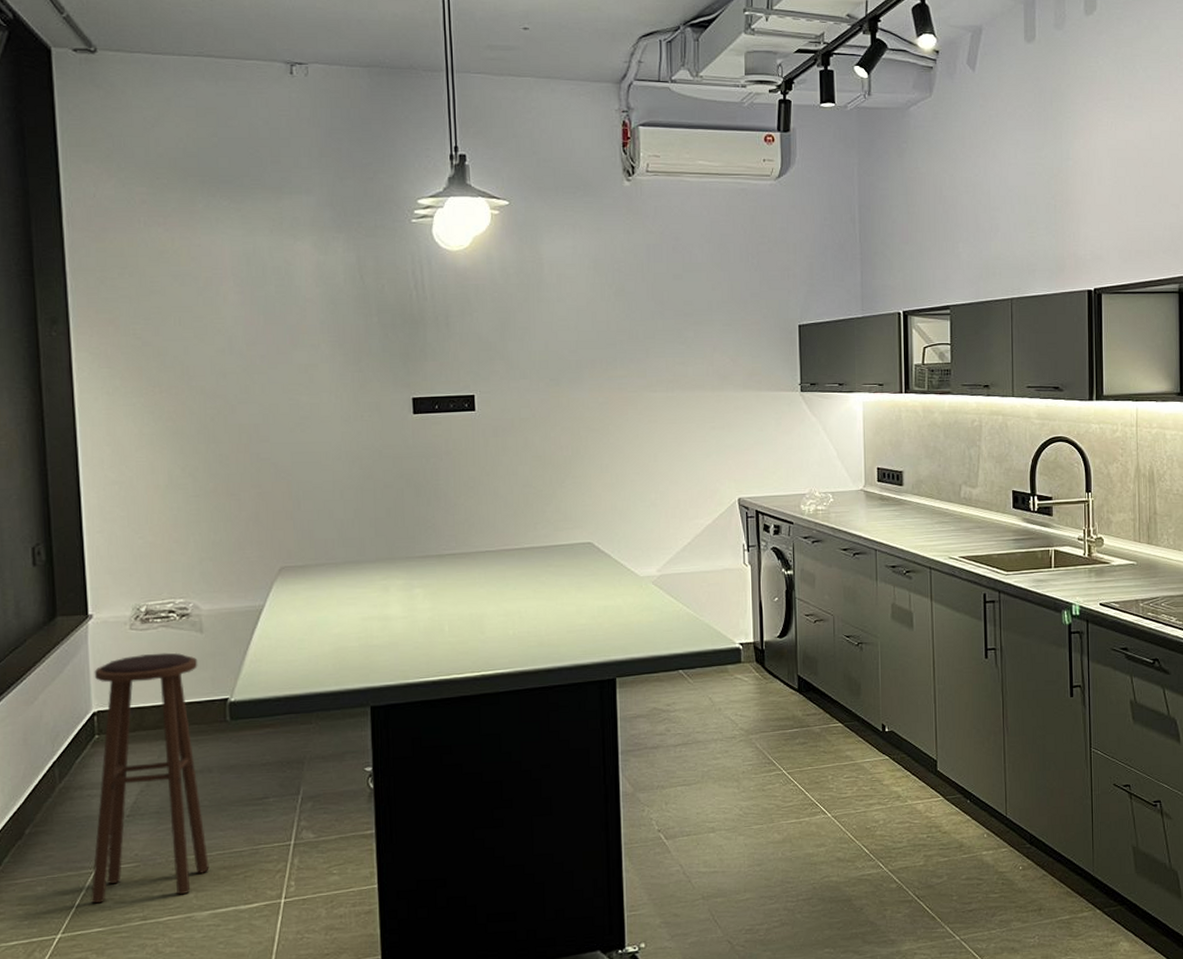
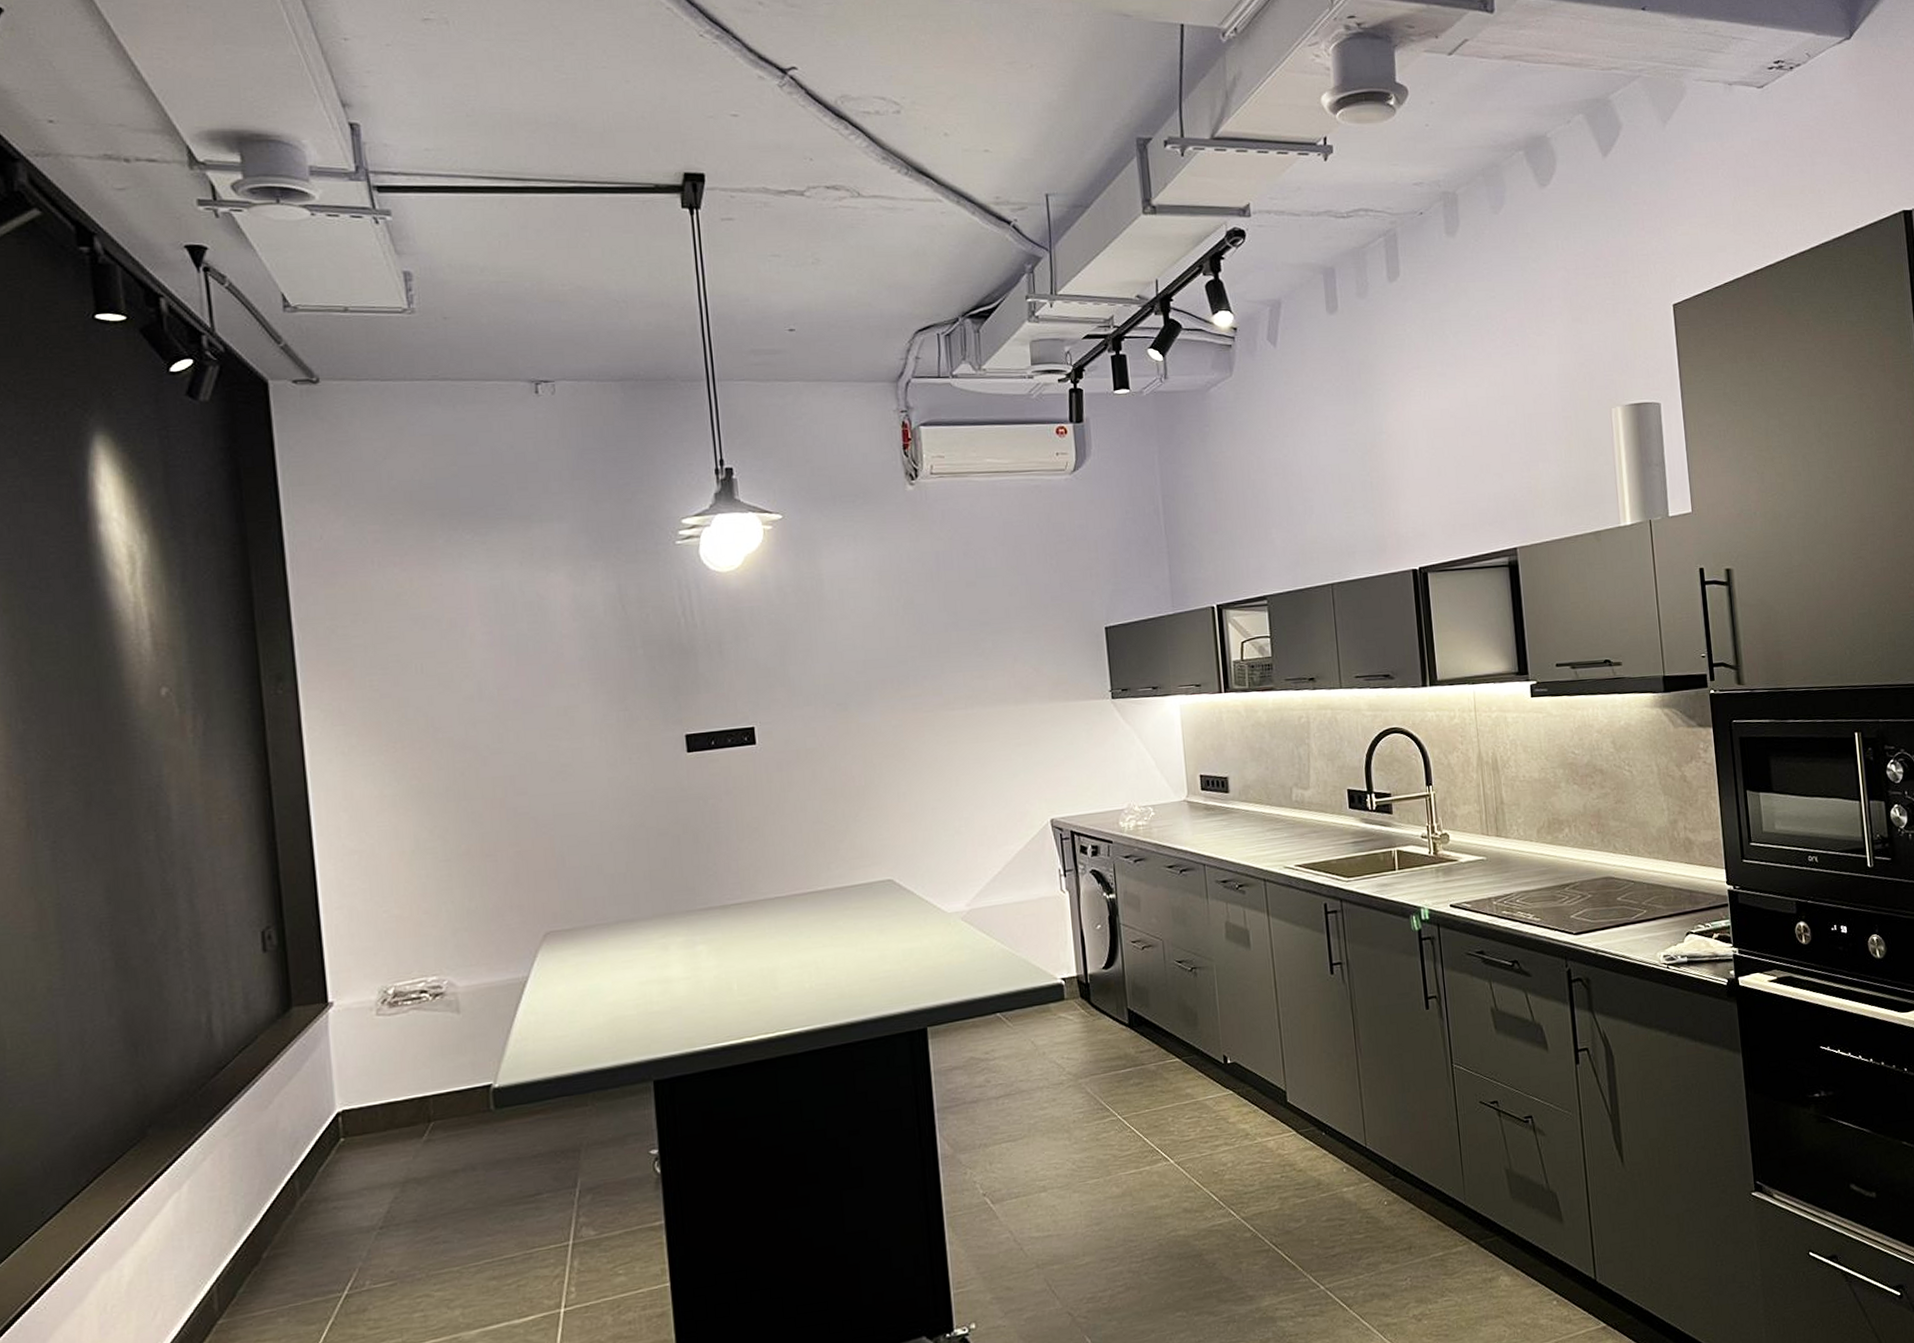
stool: present [91,652,209,904] -> none [336,1037,477,1332]

